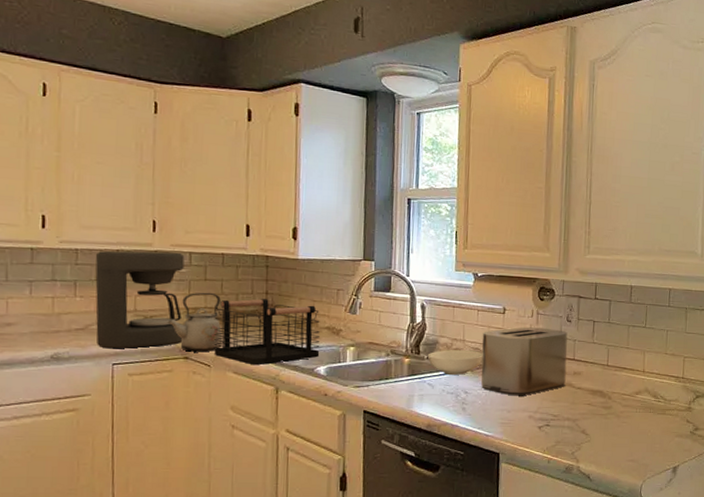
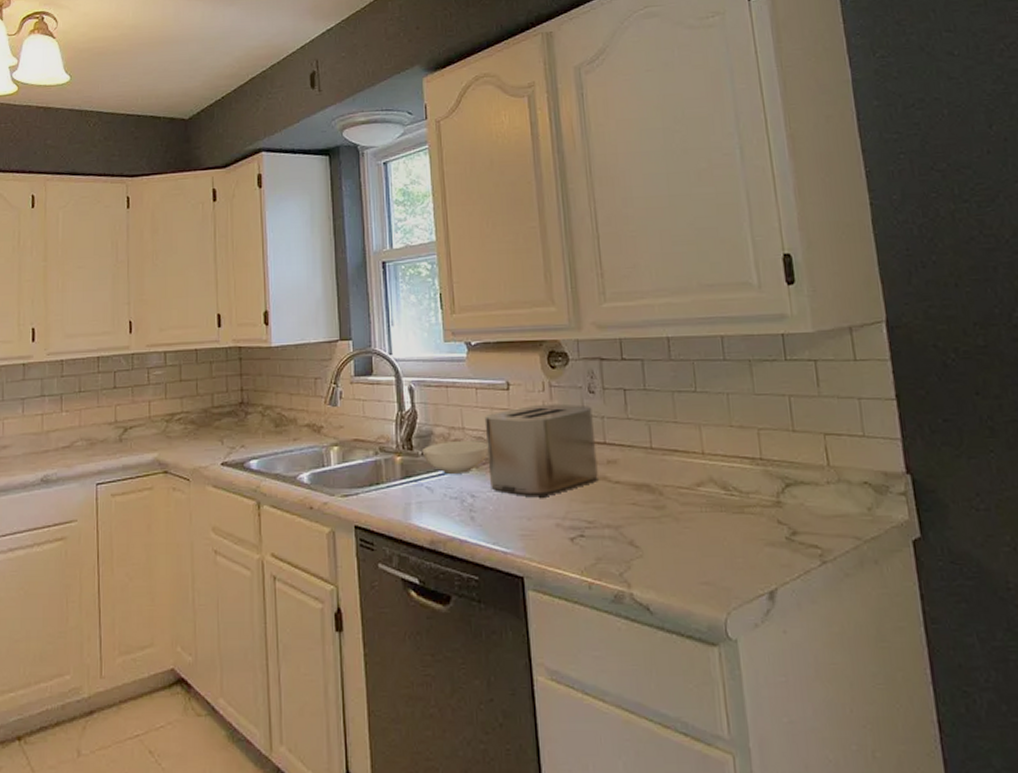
coffee maker: present [95,250,185,349] -> none [78,353,162,467]
kettle: present [167,292,223,352] -> none [146,394,200,465]
dish rack: present [213,299,320,365] -> none [191,397,301,475]

